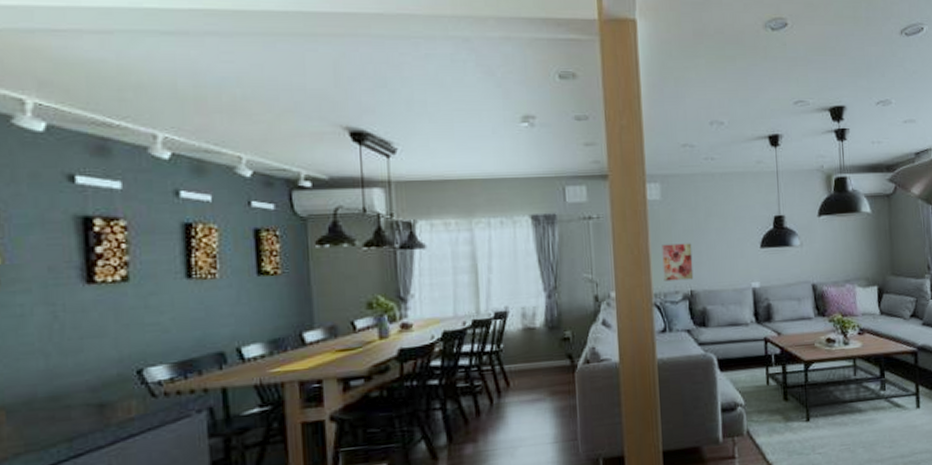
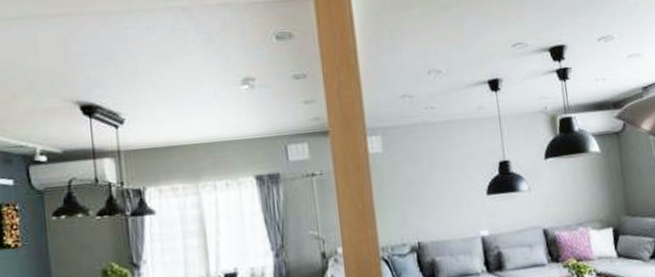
wall art: present [662,243,694,282] -> none [386,194,420,235]

